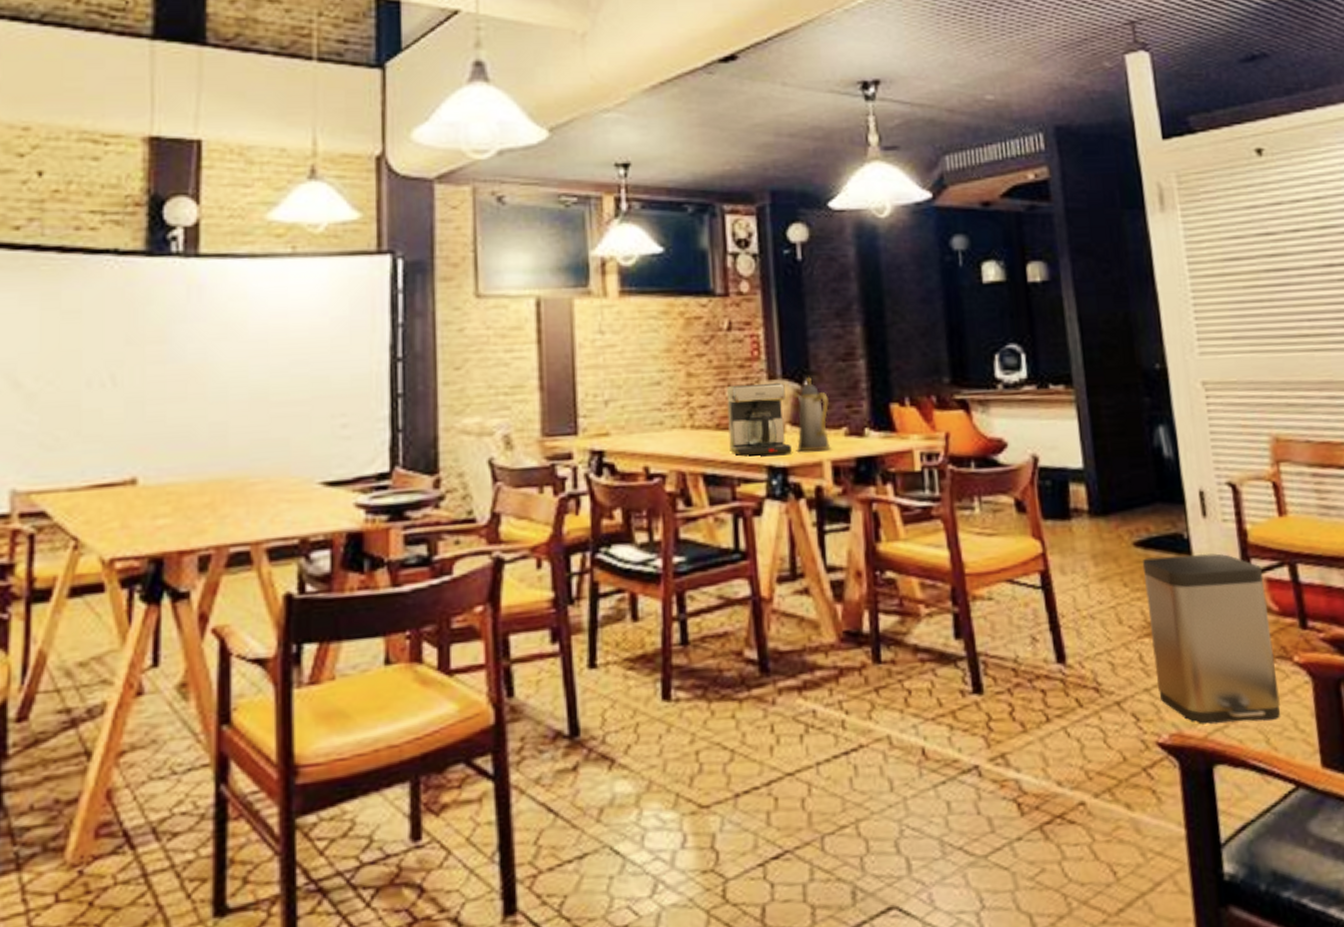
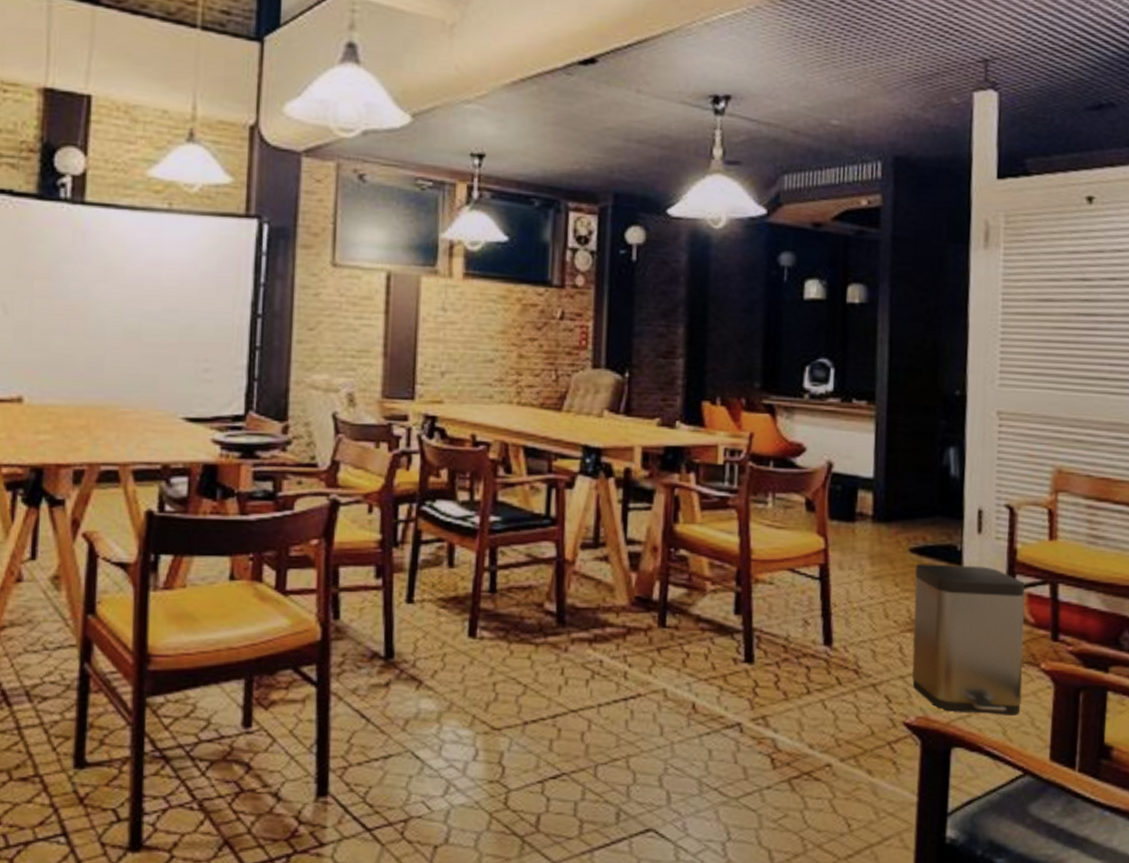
coffee maker: present [726,382,792,457] -> none [550,369,607,438]
coffee pot: present [794,377,831,453] -> none [612,370,646,438]

